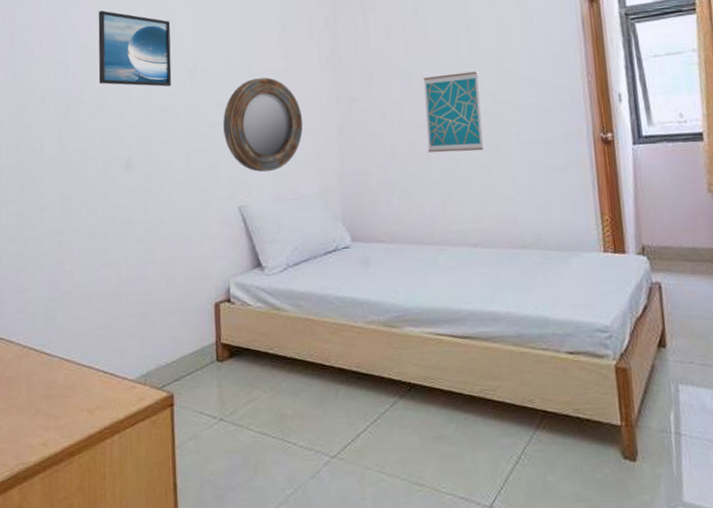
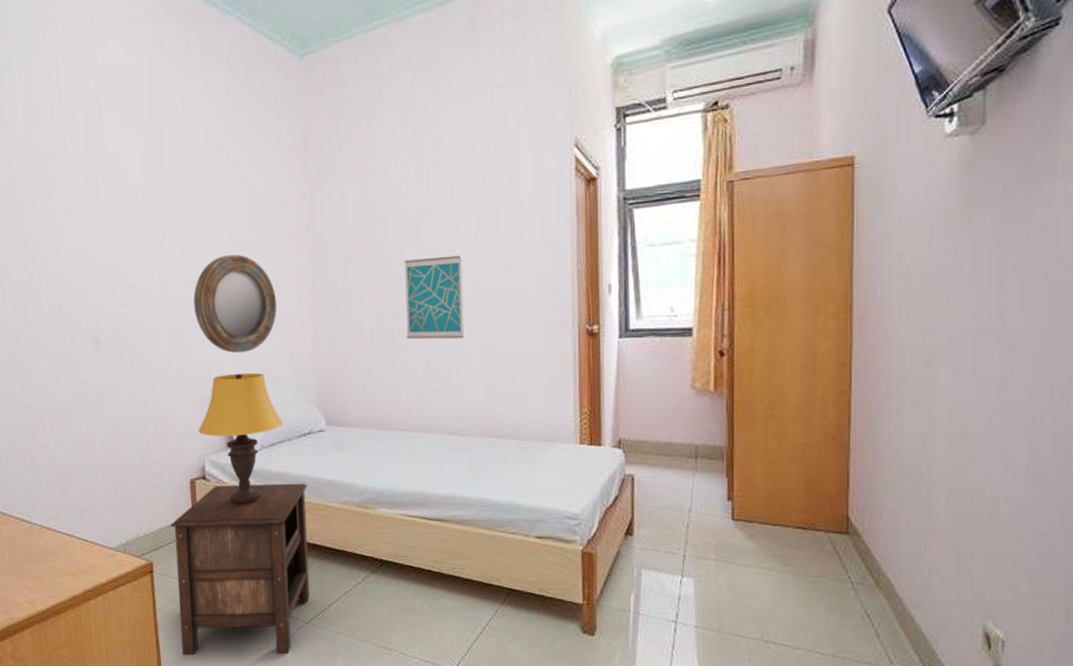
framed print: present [98,10,172,87] -> none [55,175,139,261]
nightstand: none [193,302,336,500] -> present [170,483,310,656]
table lamp: none [224,191,308,328] -> present [197,372,283,504]

